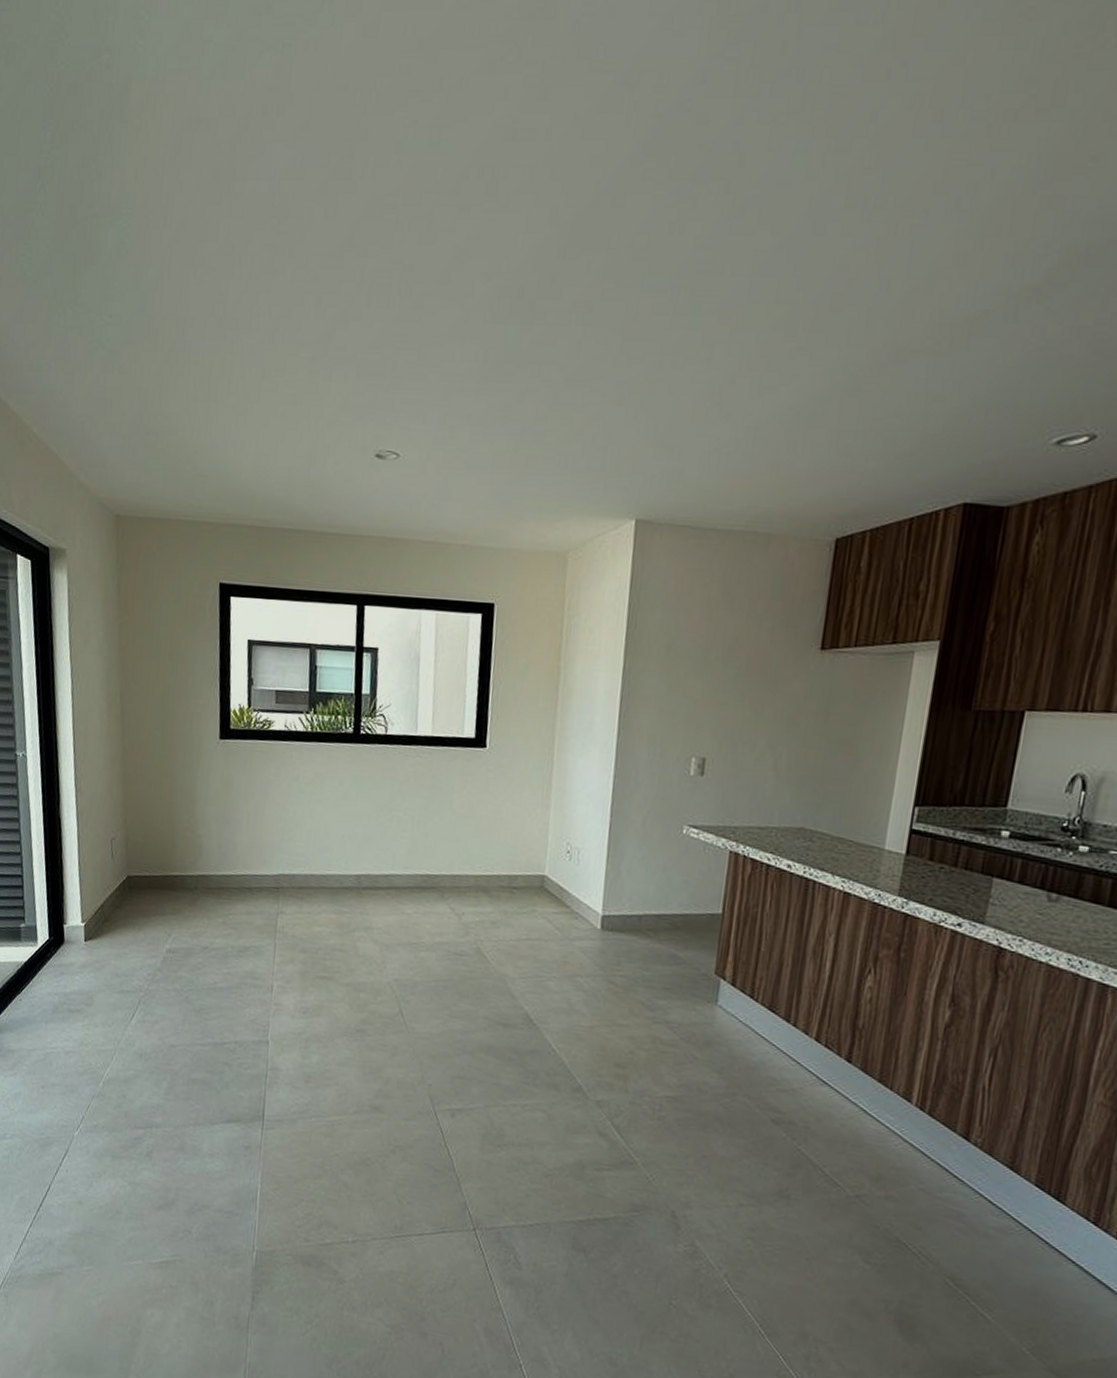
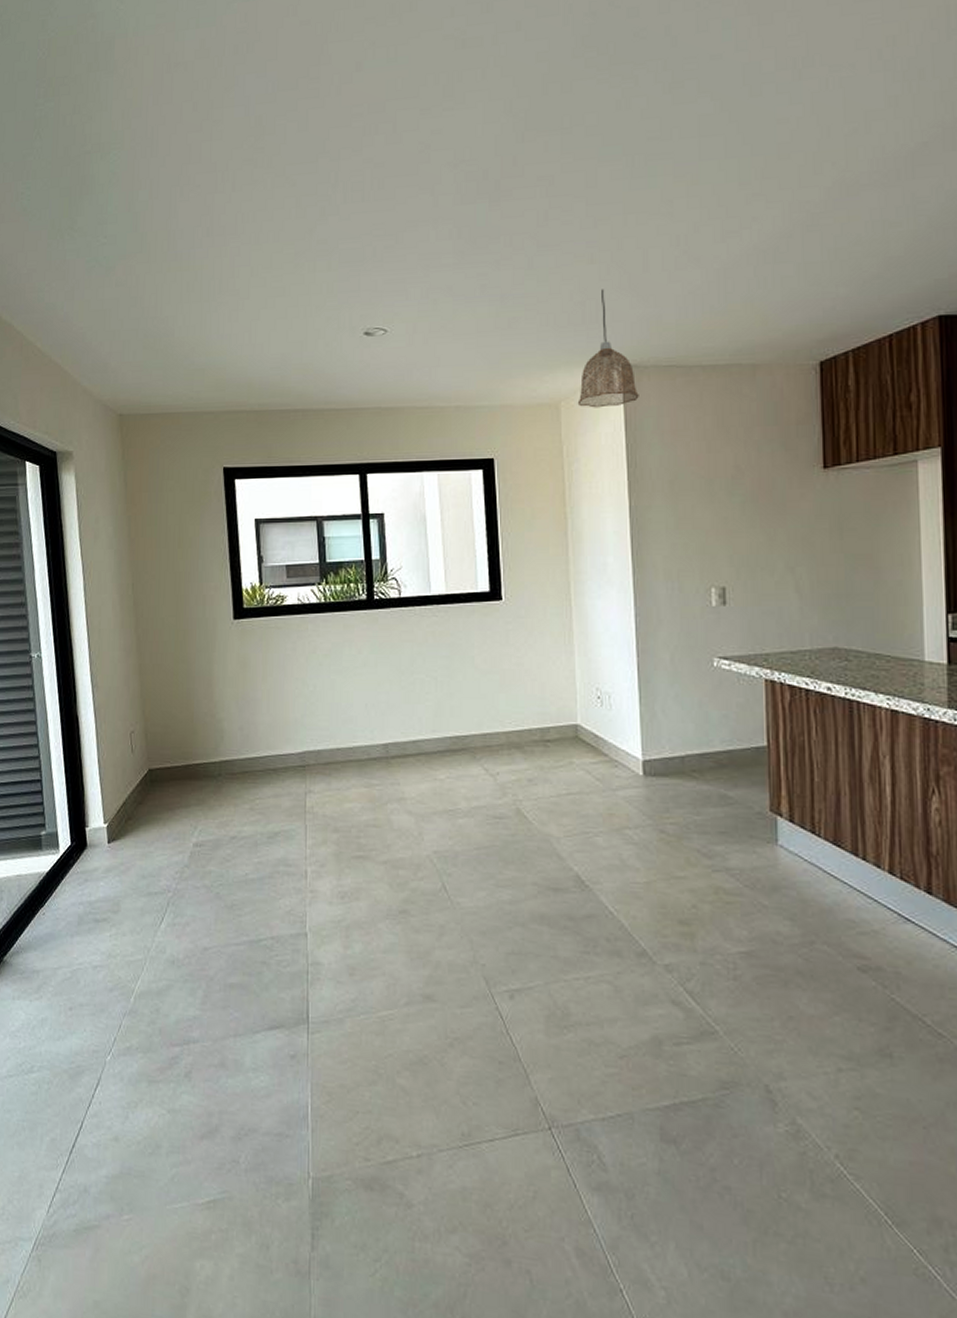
pendant lamp: none [585,435,649,563] -> present [577,289,639,408]

